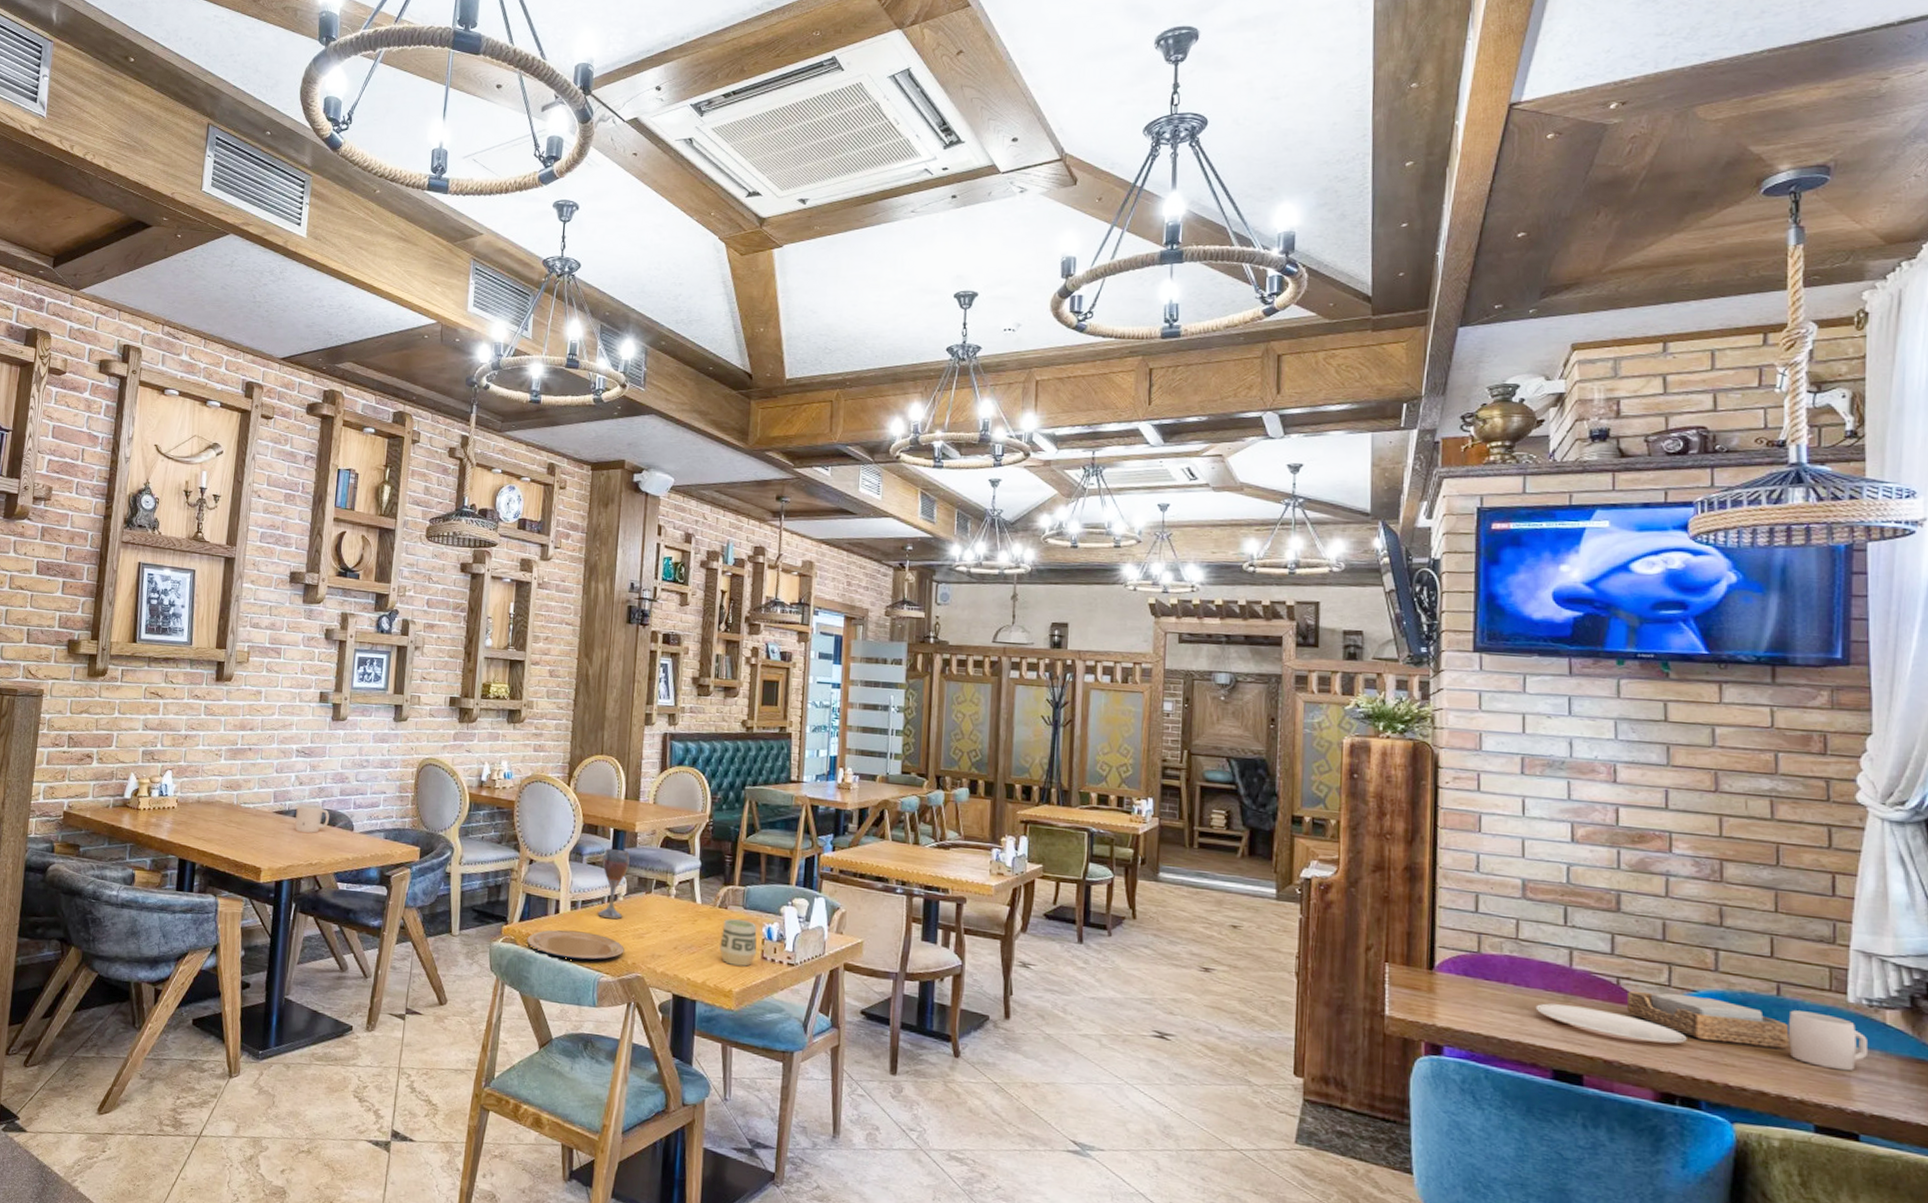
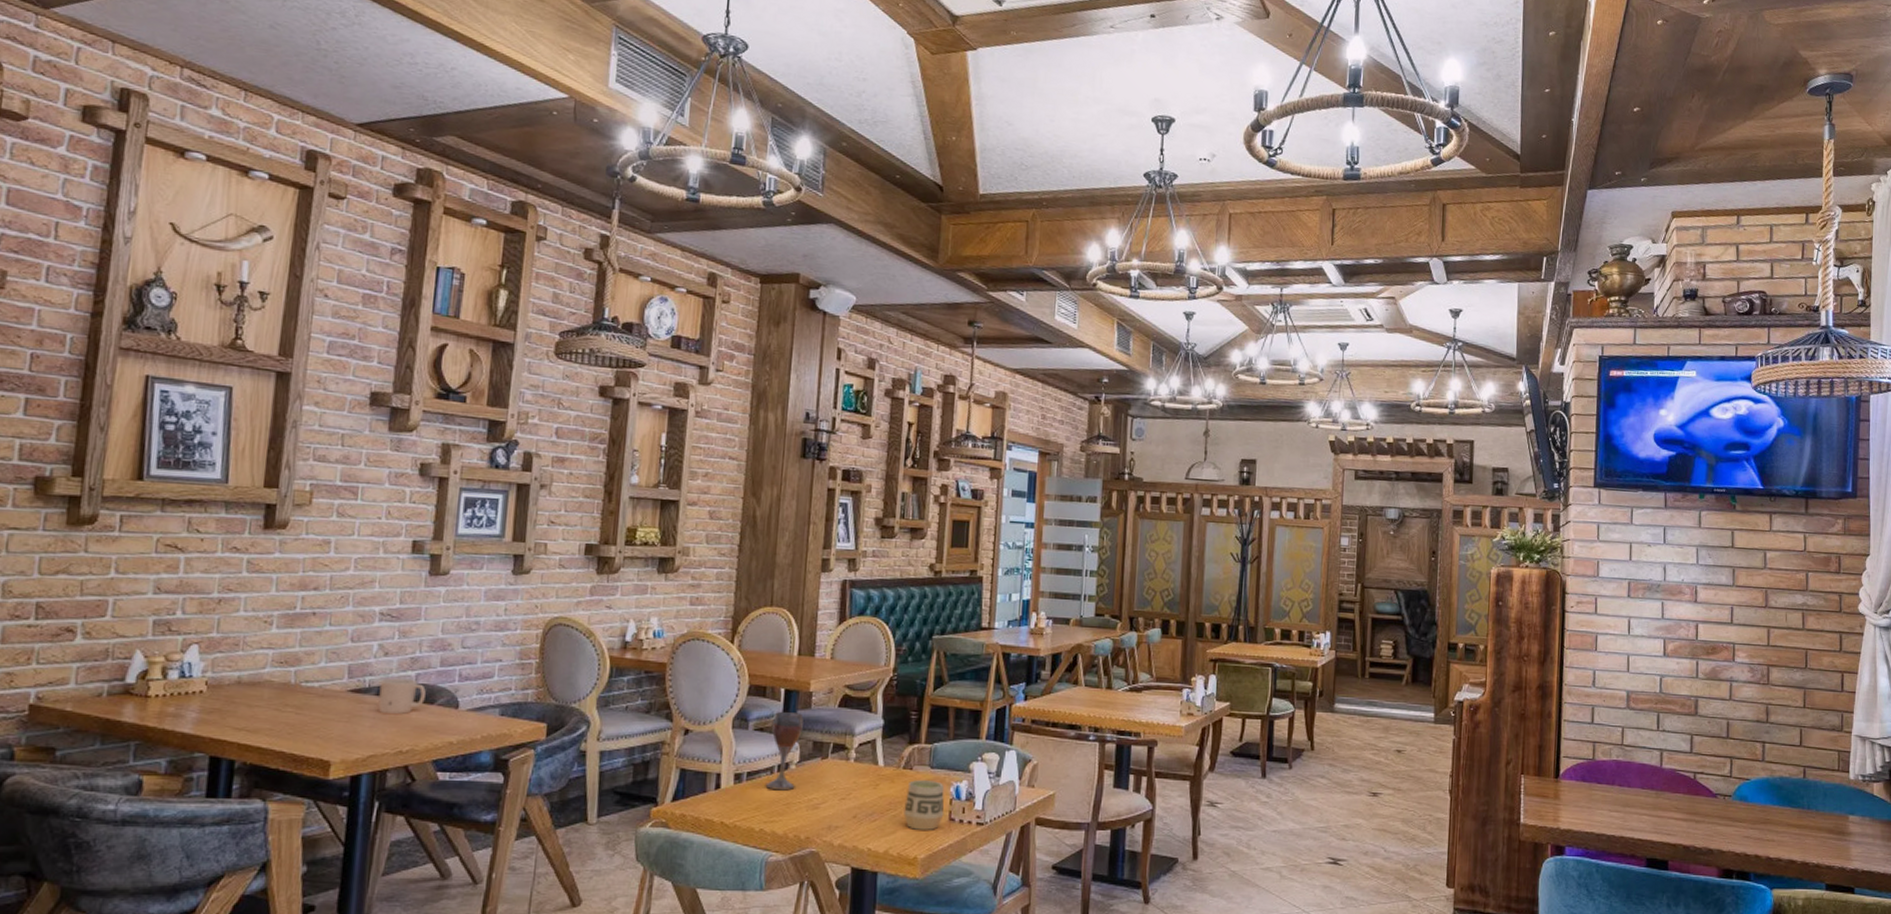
plate: present [527,929,624,960] -> none [681,807,797,839]
plate: present [1535,1003,1687,1044] -> none [1635,800,1742,827]
napkin holder: present [1626,990,1789,1049] -> none [1700,782,1811,822]
mug: present [1787,1010,1869,1072] -> none [1810,789,1862,837]

